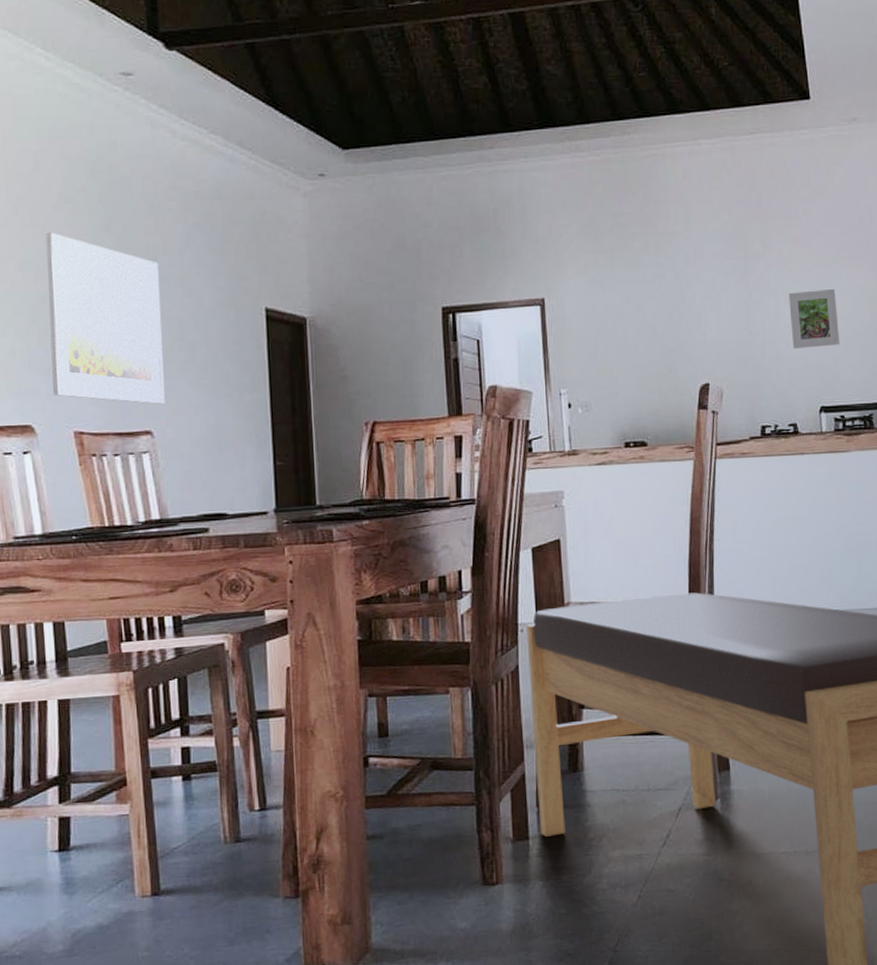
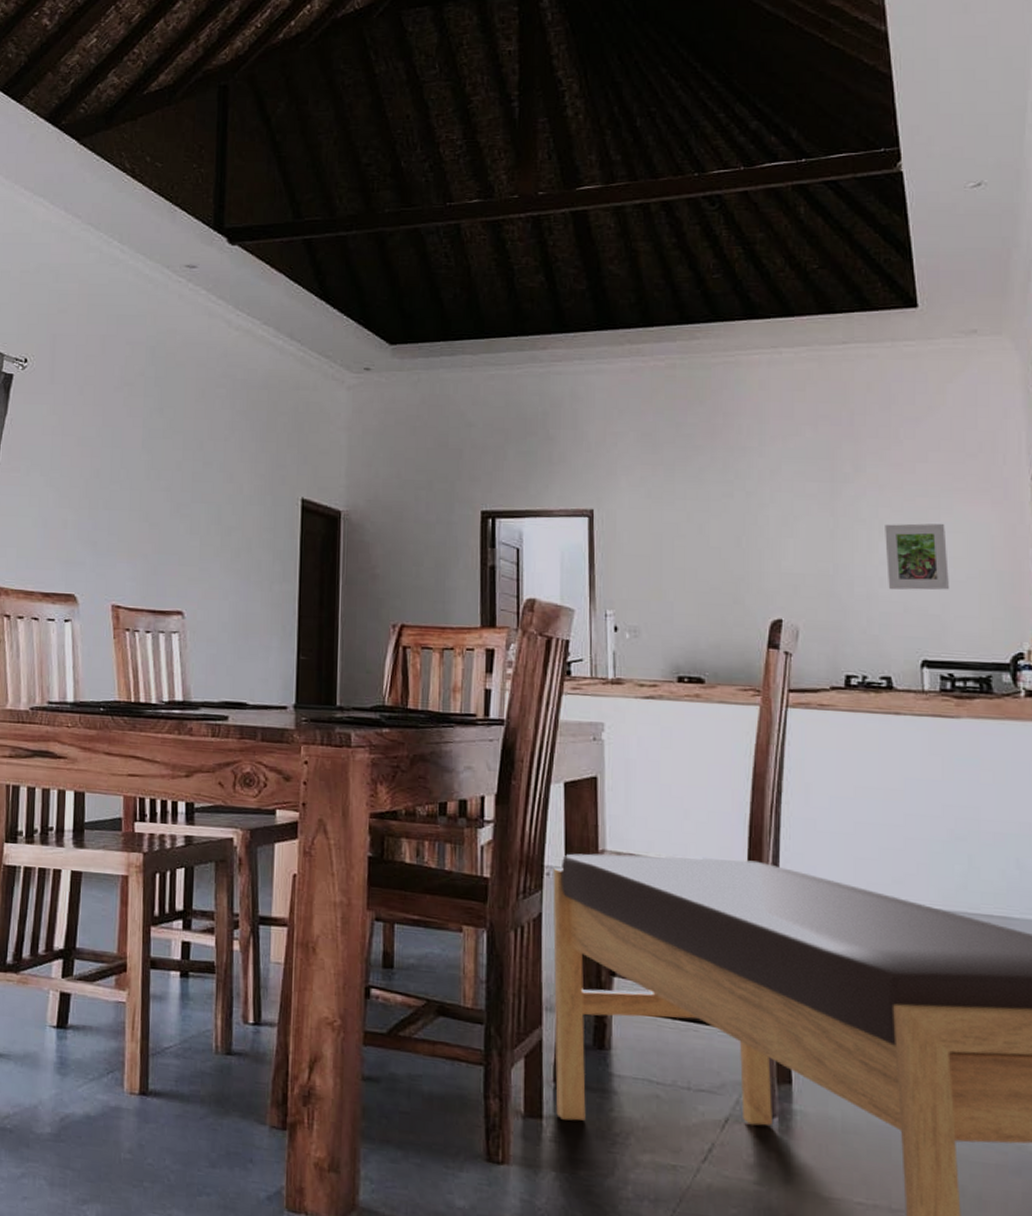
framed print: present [46,232,165,404] -> none [96,412,204,586]

